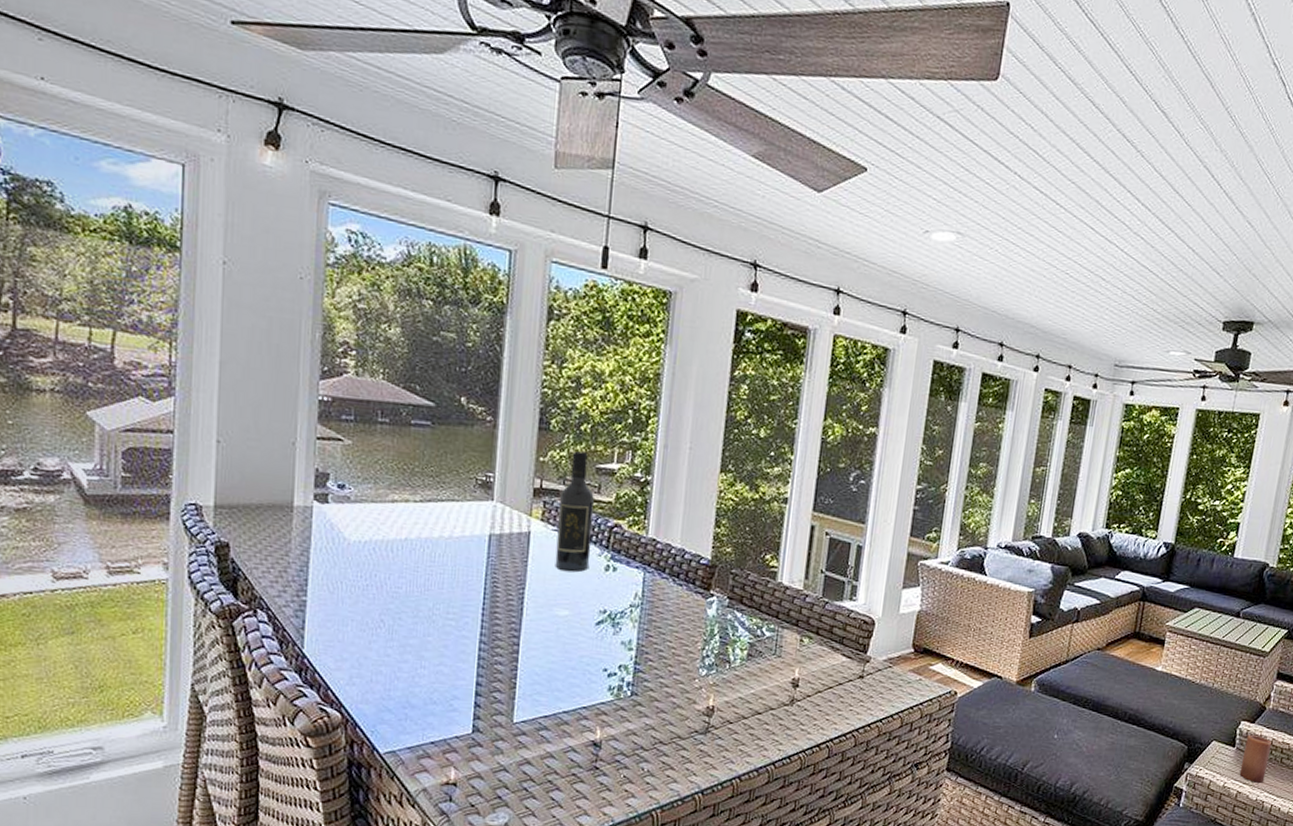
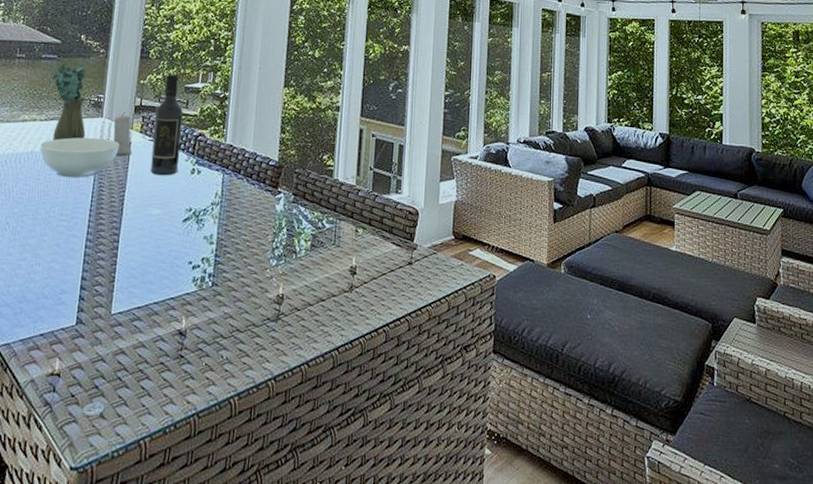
bowl: none [416,523,517,571] -> present [40,137,121,178]
vase: none [426,428,473,527] -> present [52,60,86,140]
candle: none [507,495,533,549] -> present [113,112,133,157]
candle: present [1239,734,1271,783] -> none [764,310,790,360]

